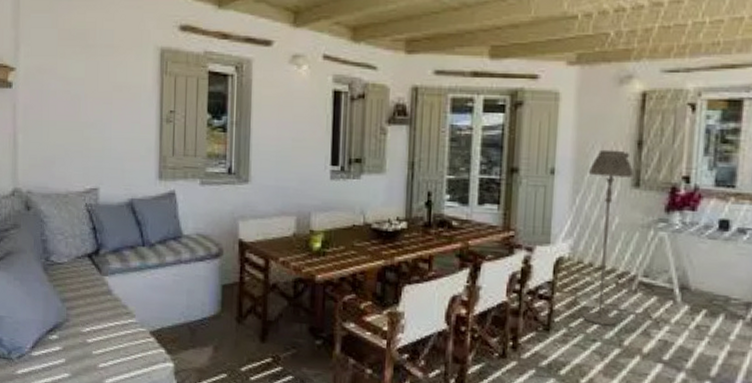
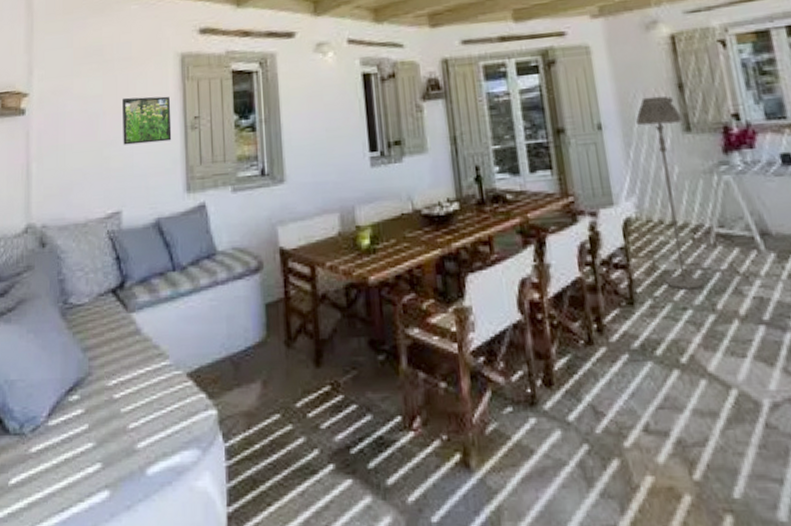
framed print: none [102,84,149,131] -> present [123,96,172,145]

